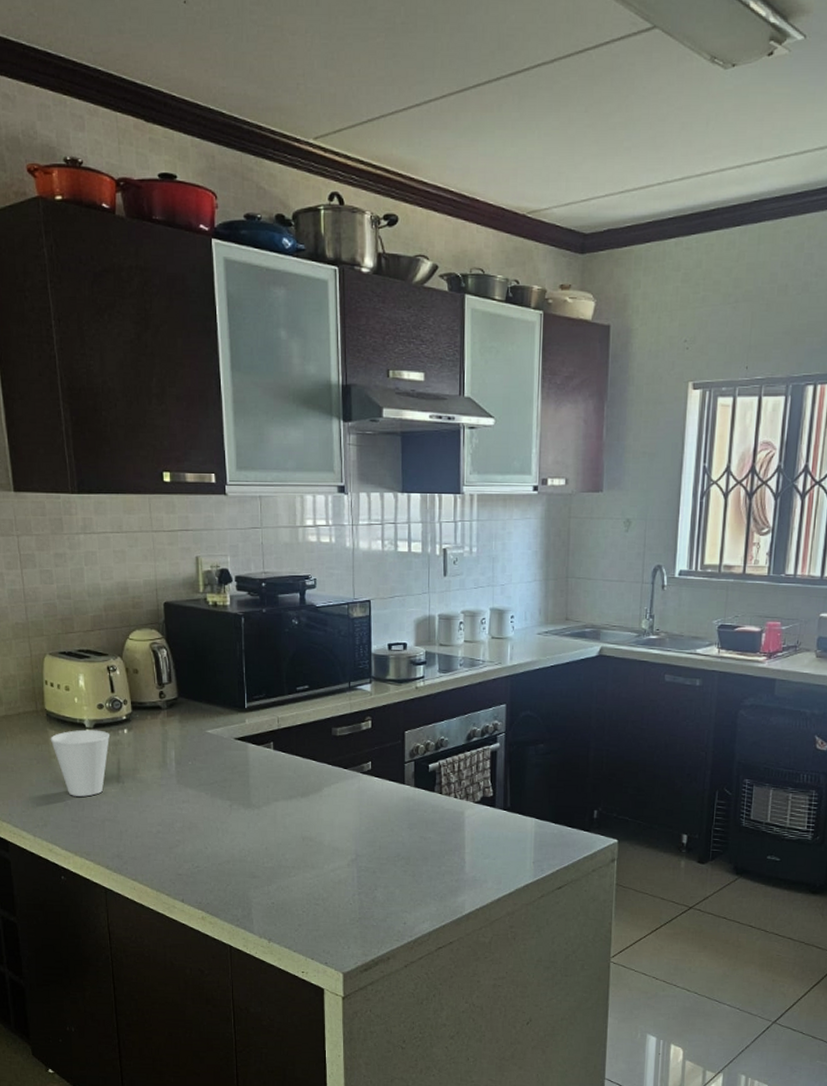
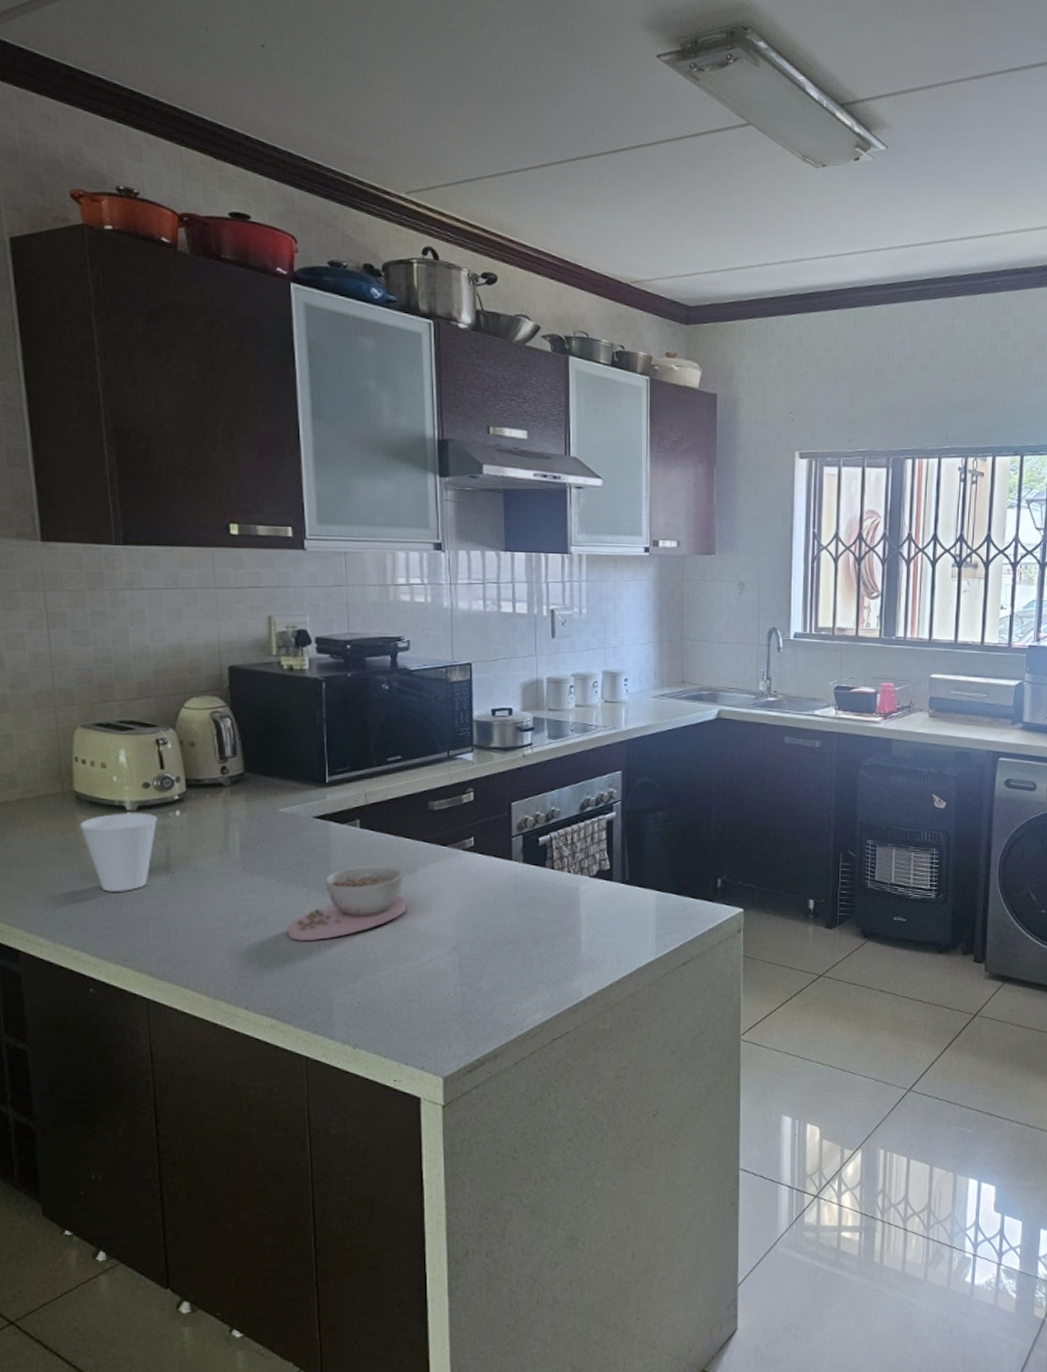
bowl: none [214,782,313,847] -> present [287,864,407,941]

